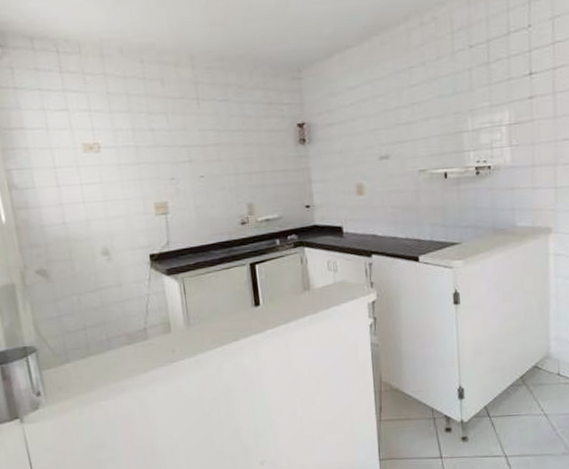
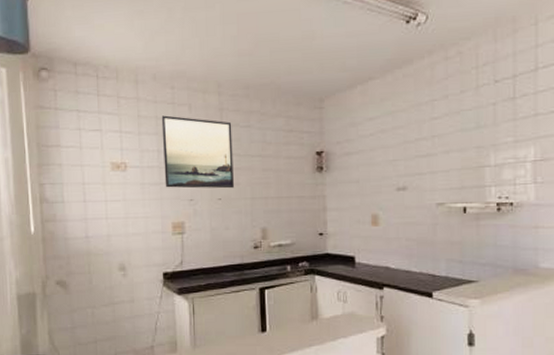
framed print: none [132,91,216,168] -> present [161,115,234,189]

